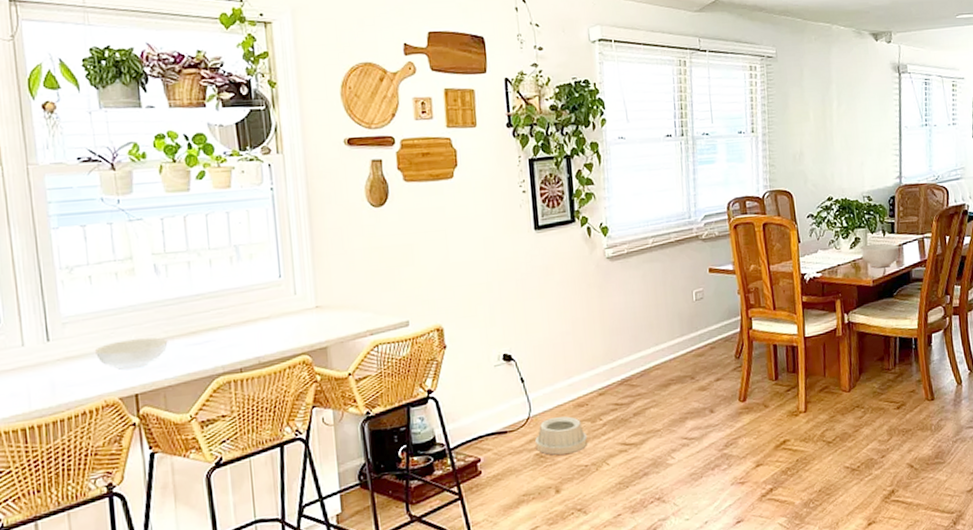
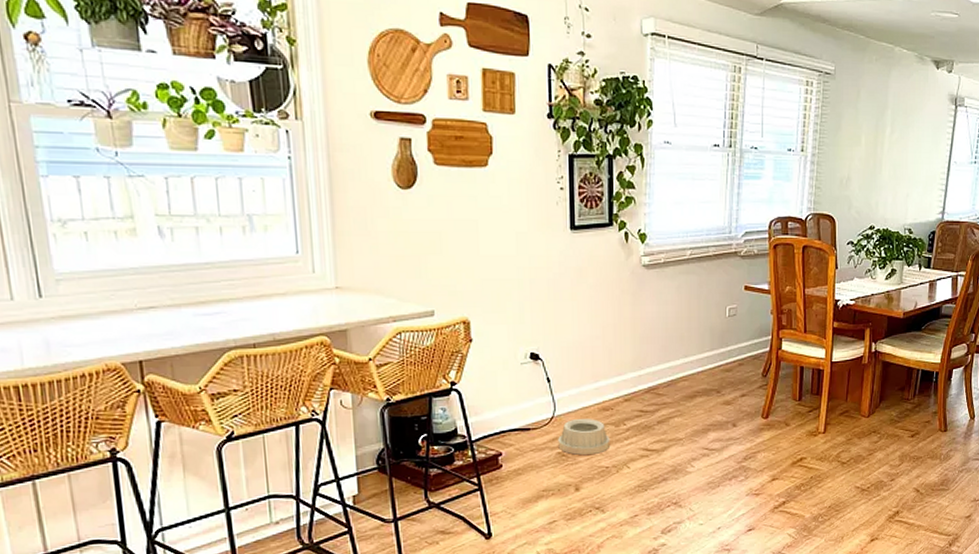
bowl: present [94,337,168,371] -> none [92,304,175,335]
bowl: present [860,243,900,268] -> none [895,277,933,301]

